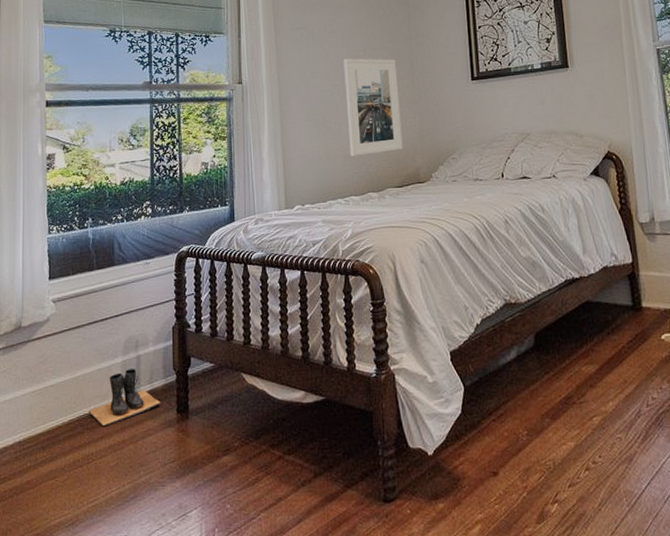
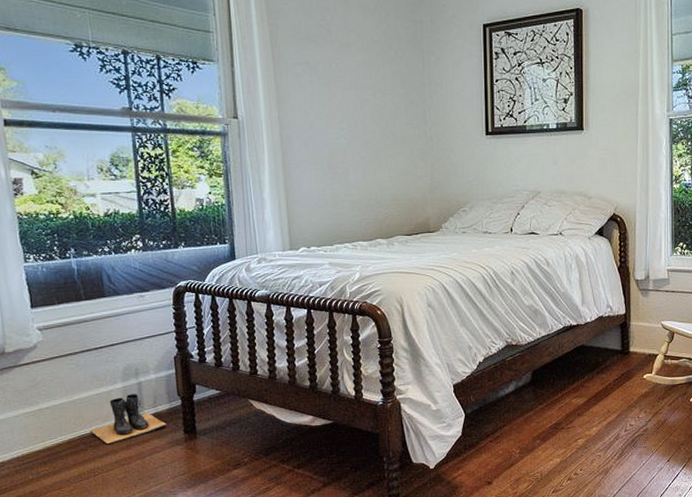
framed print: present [343,58,403,157] -> none [351,101,413,203]

